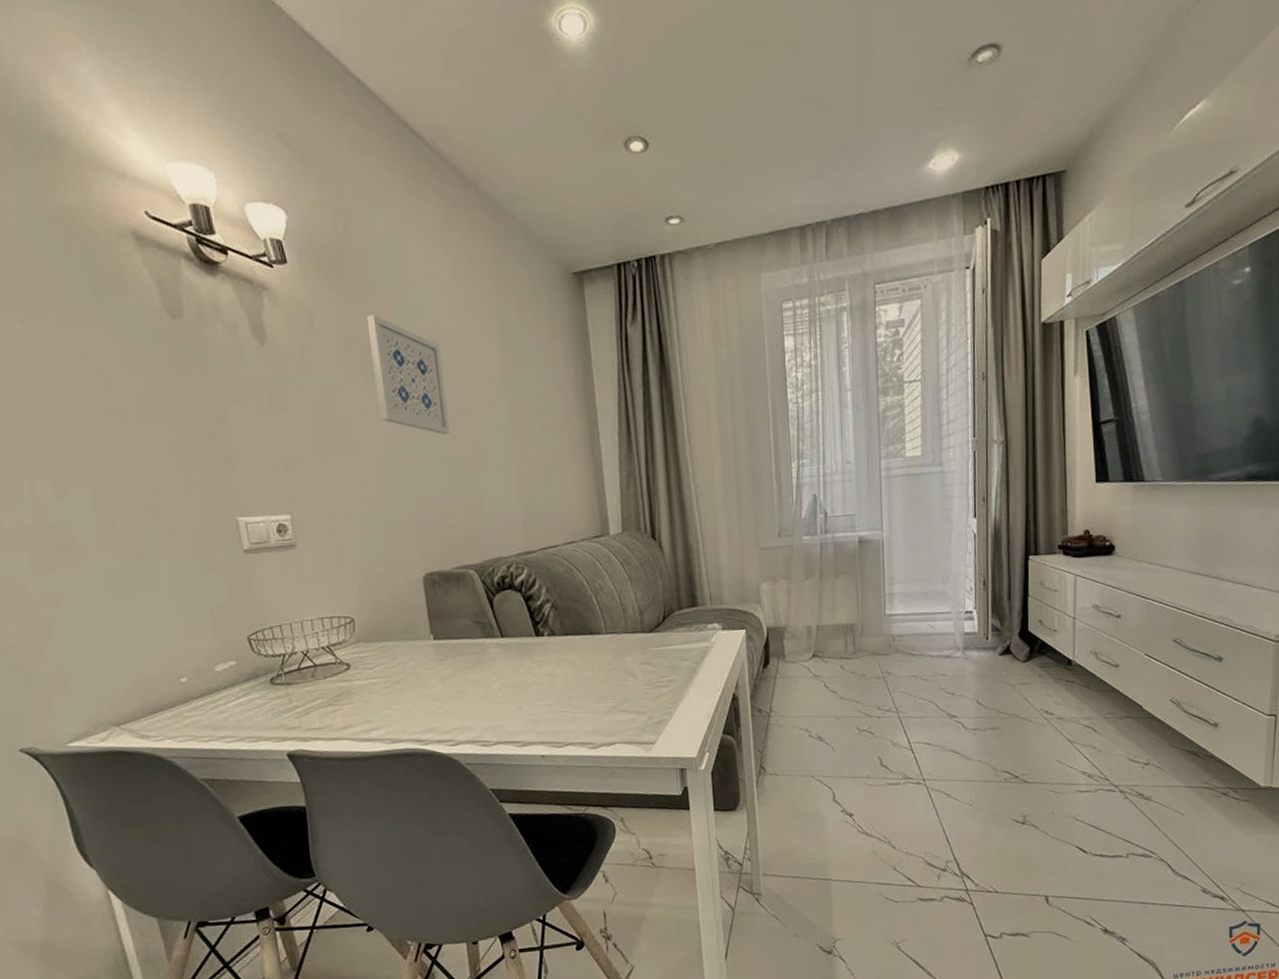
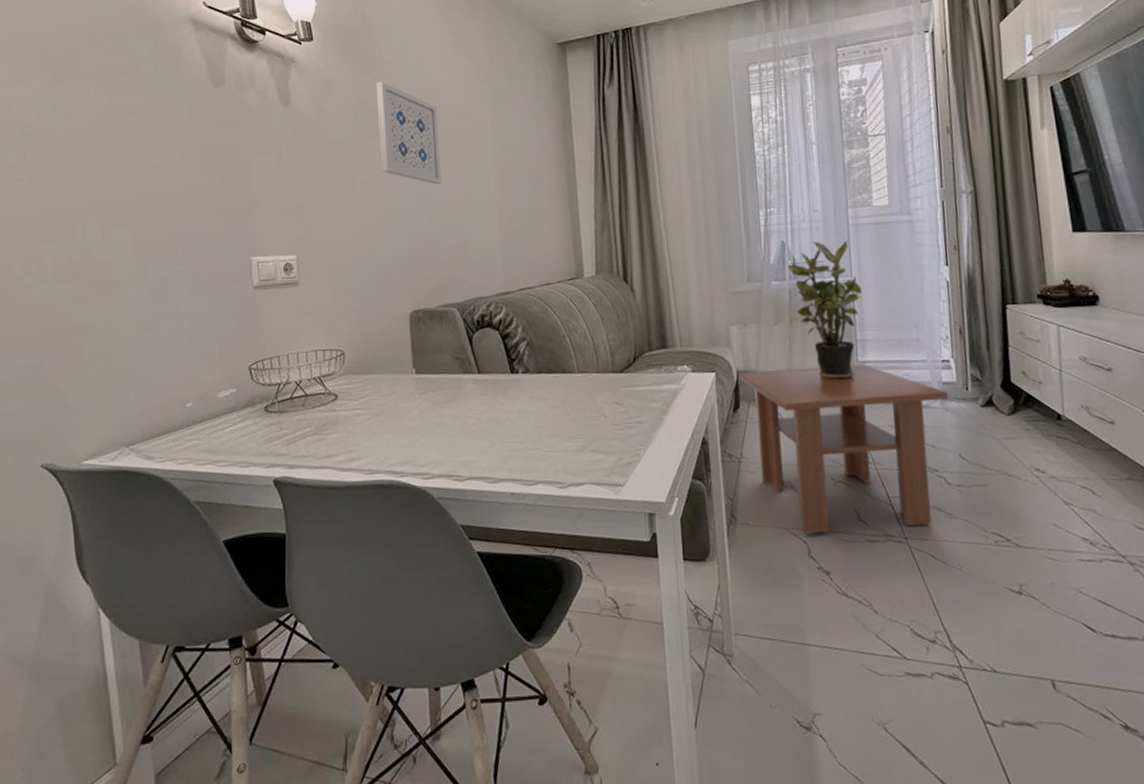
coffee table: none [768,617,970,780] -> present [738,364,949,533]
potted plant: none [818,493,892,634] -> present [787,240,862,380]

